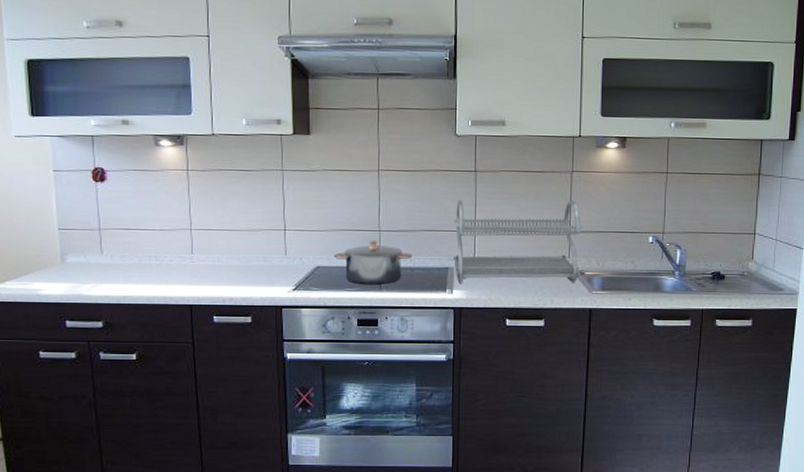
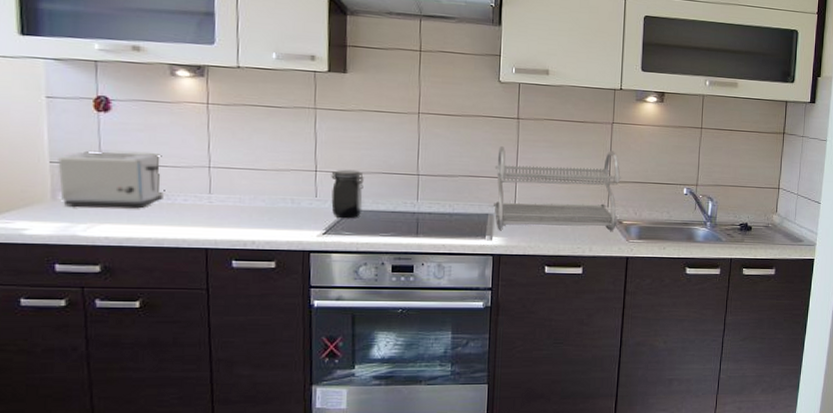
toaster: none [65,218,154,270] -> present [58,152,165,209]
jar: none [299,227,329,275] -> present [331,169,364,219]
cooking pot: present [334,240,413,284] -> none [368,184,452,230]

